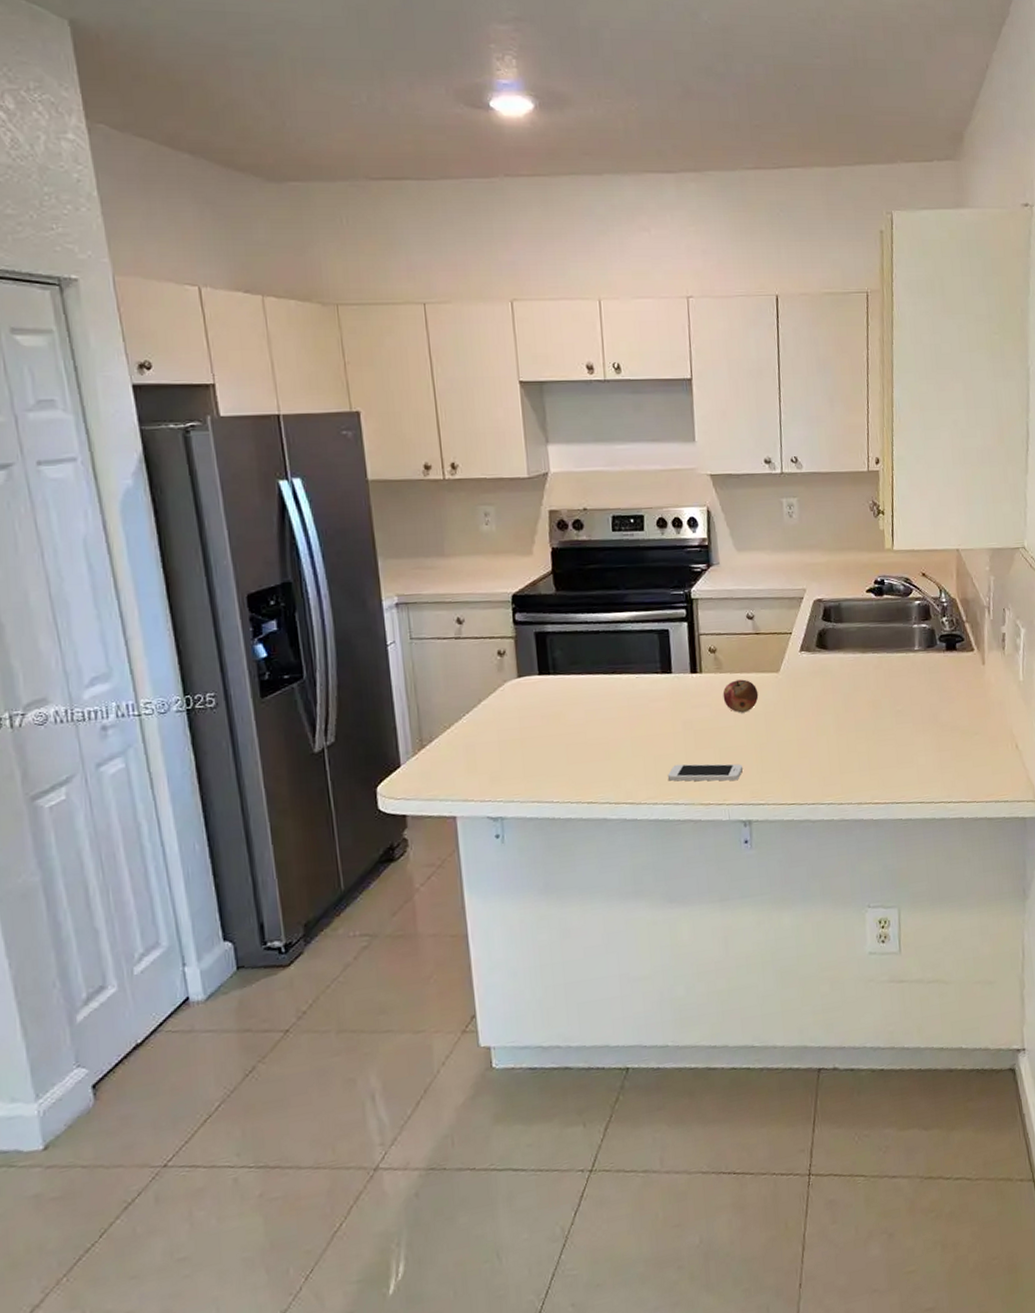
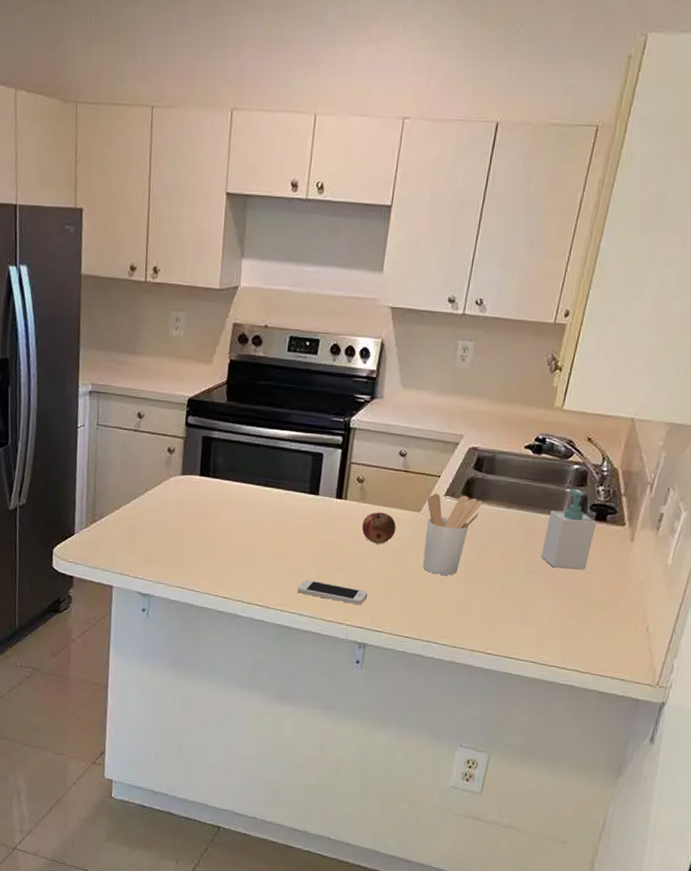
utensil holder: none [784,647,838,733] -> present [423,493,483,575]
soap bottle: none [903,623,949,704] -> present [541,488,597,570]

